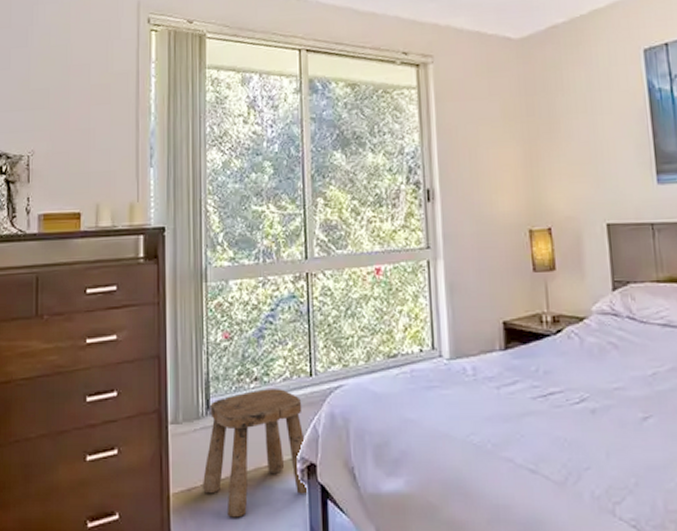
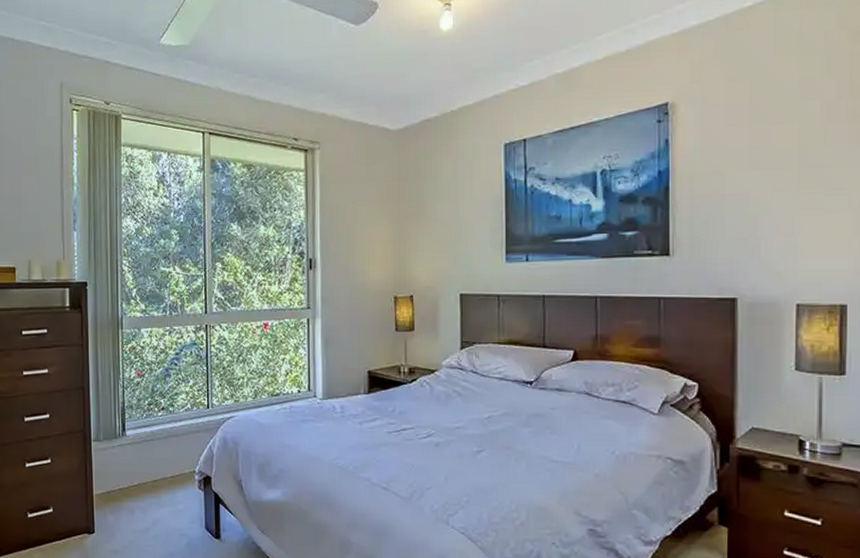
stool: present [202,389,308,518] -> none [119,417,204,515]

